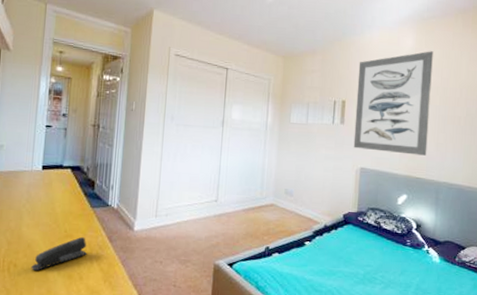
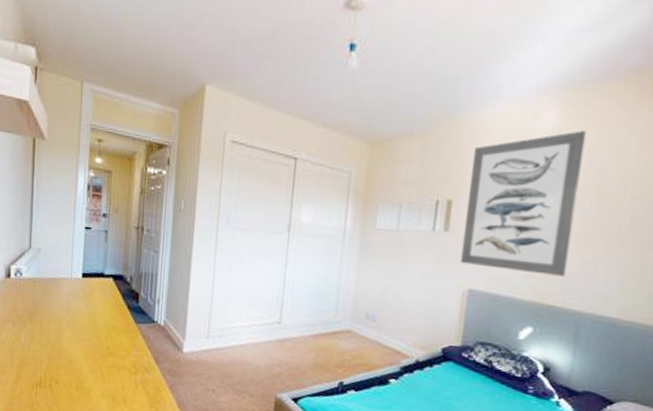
stapler: present [31,237,87,270] -> none [73,356,132,389]

